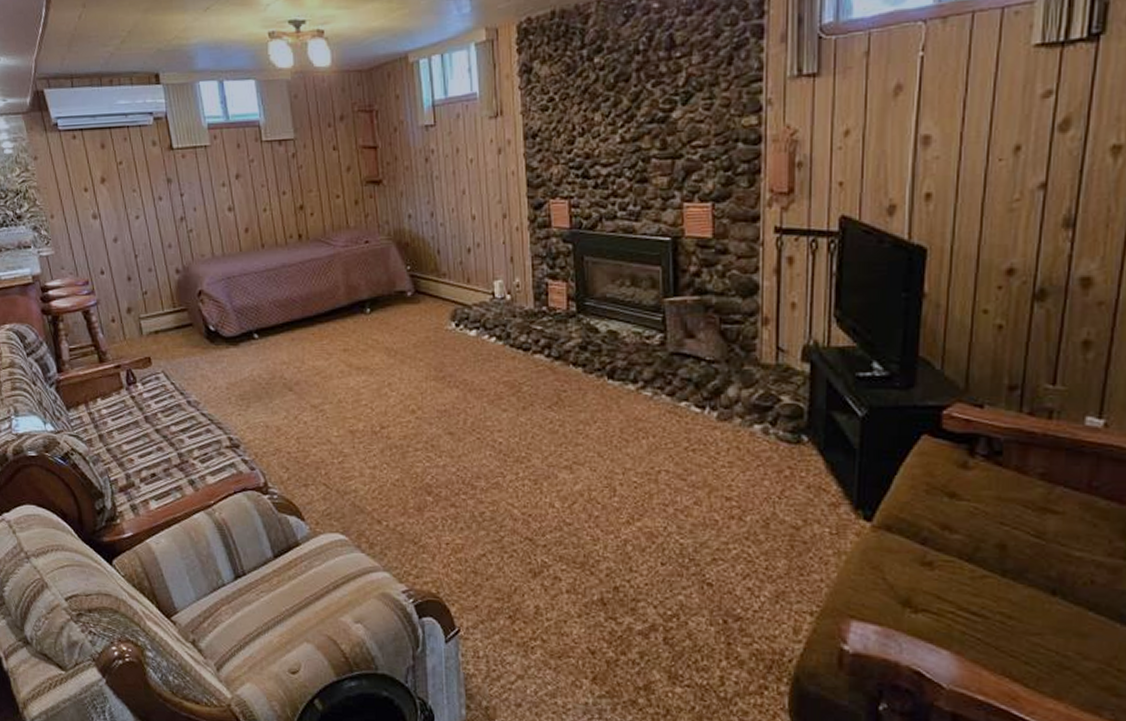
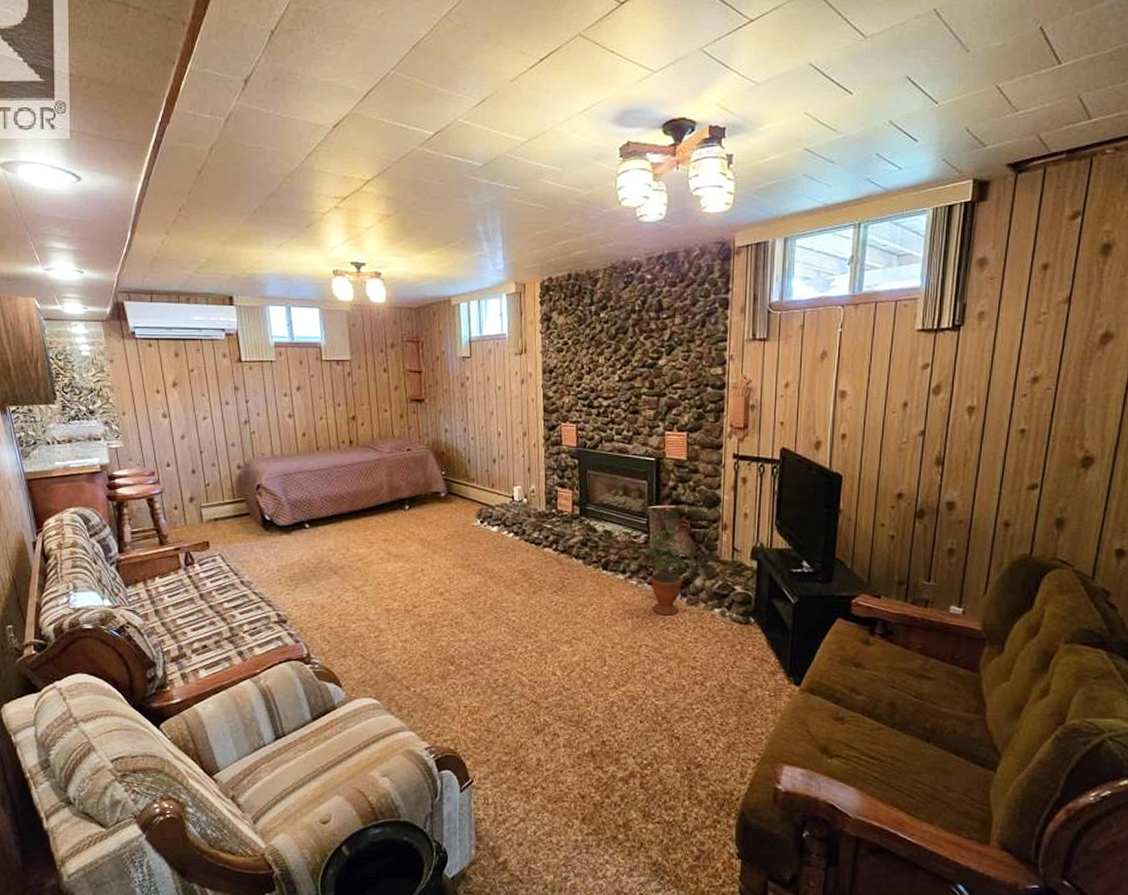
potted plant: none [660,322,711,434] -> present [644,526,683,616]

